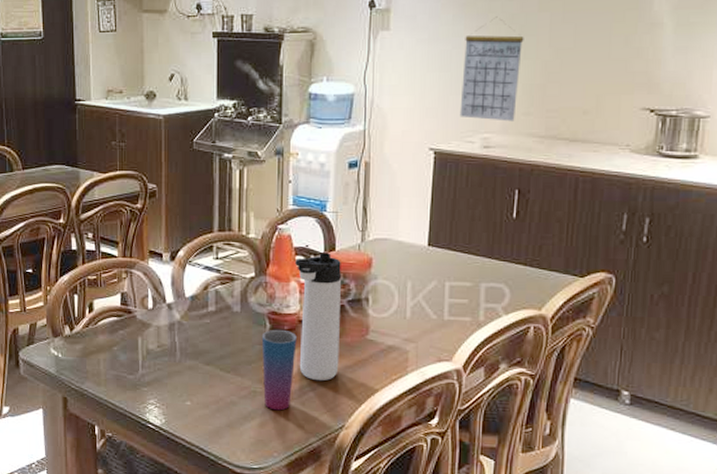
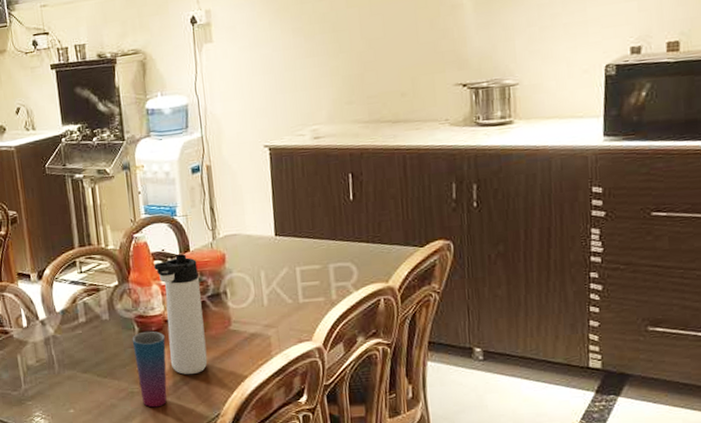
calendar: present [459,16,524,122] -> none [283,17,339,114]

